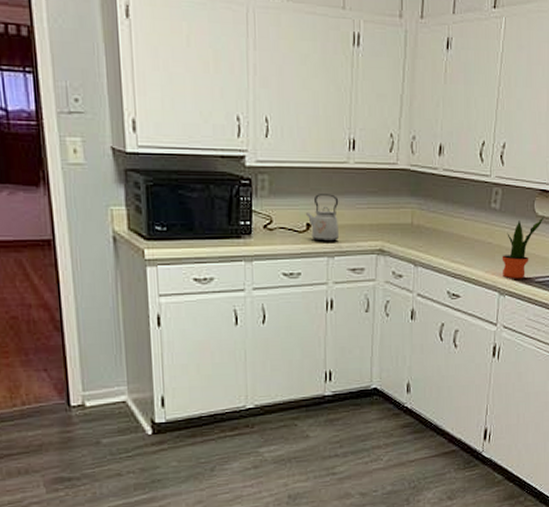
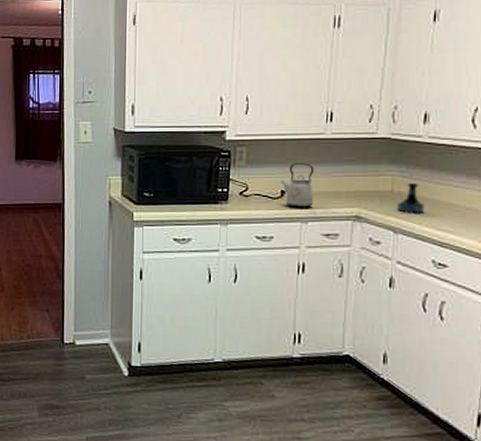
tequila bottle: none [417,215,441,247] -> present [397,182,425,215]

